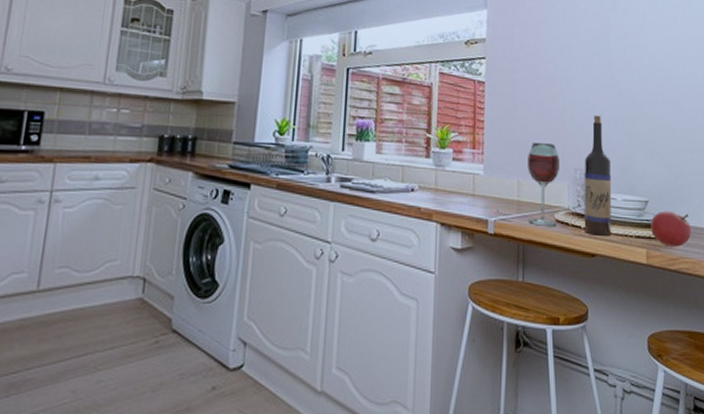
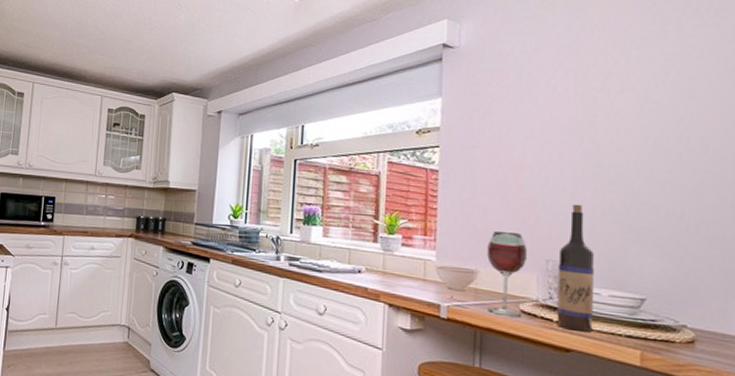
bowl: none [483,178,521,205] -> present [435,264,479,292]
fruit: present [650,210,692,247] -> none [647,311,709,353]

